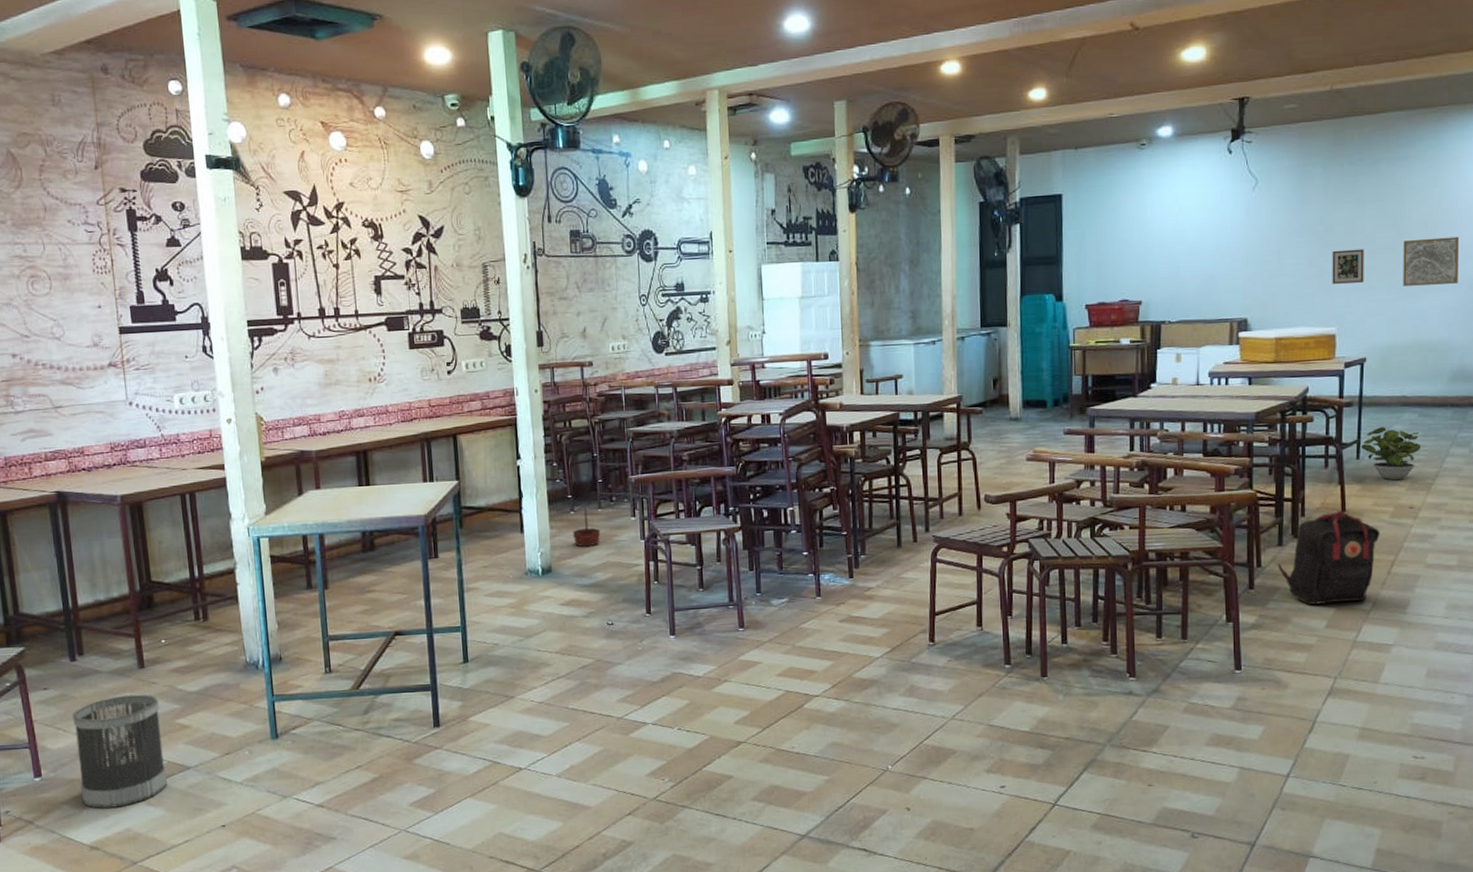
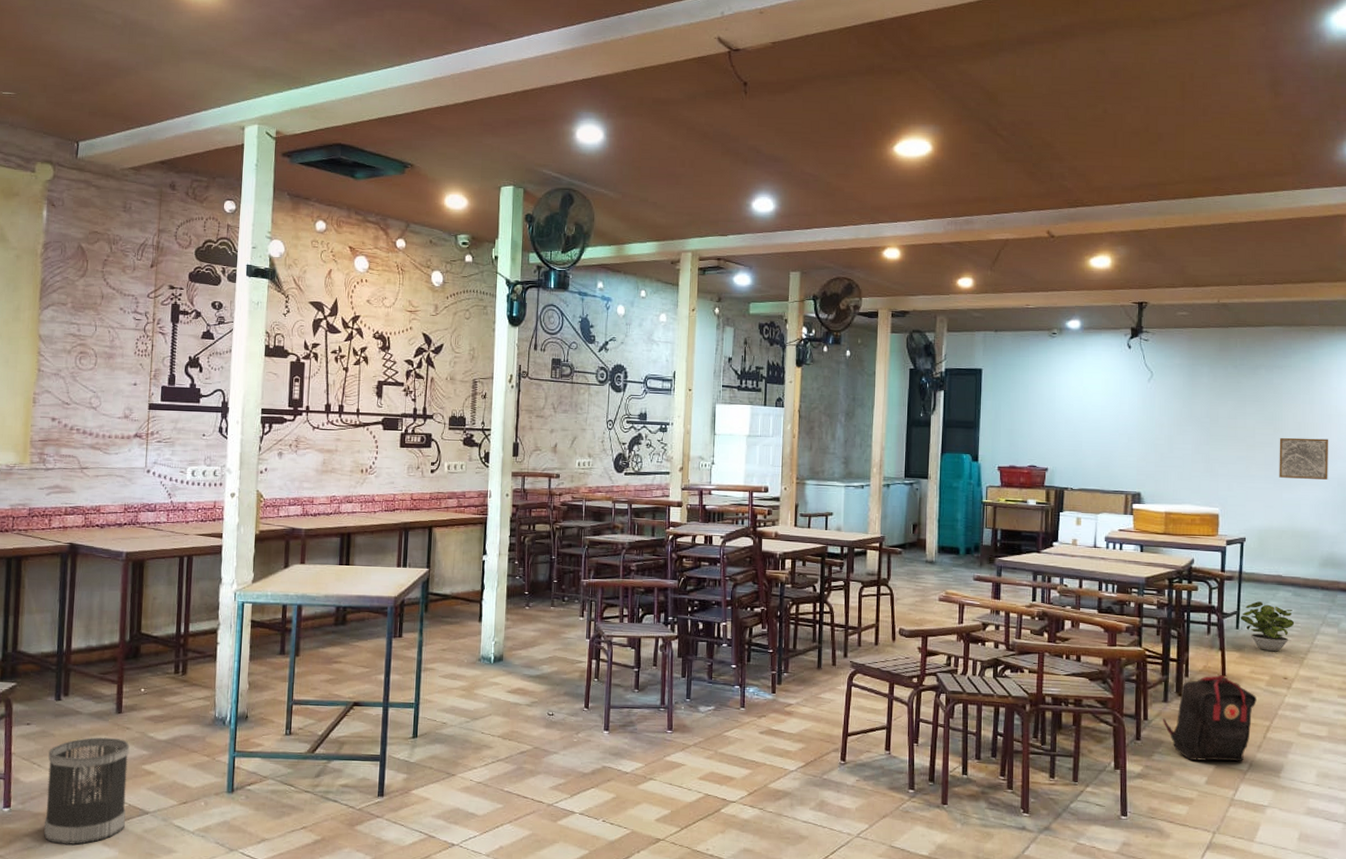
basket: present [572,507,601,547] -> none [525,604,551,640]
picture frame: present [1332,249,1364,284] -> none [1216,440,1245,471]

